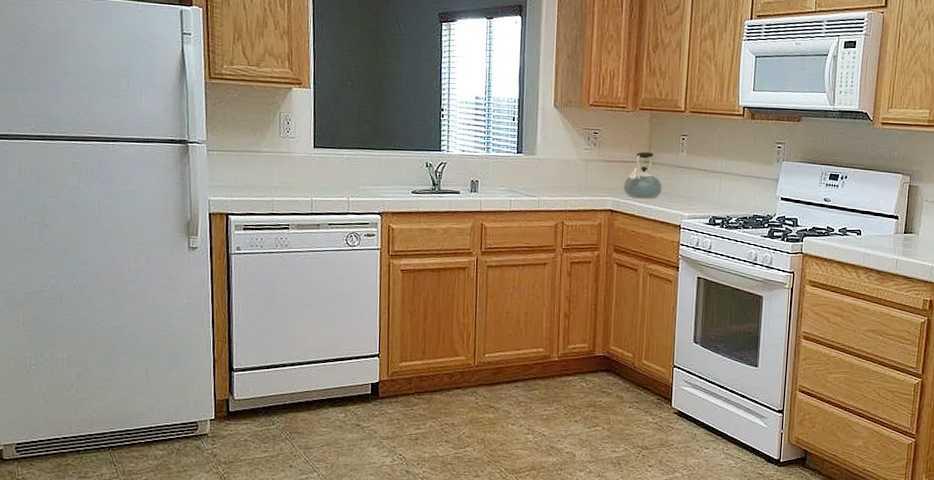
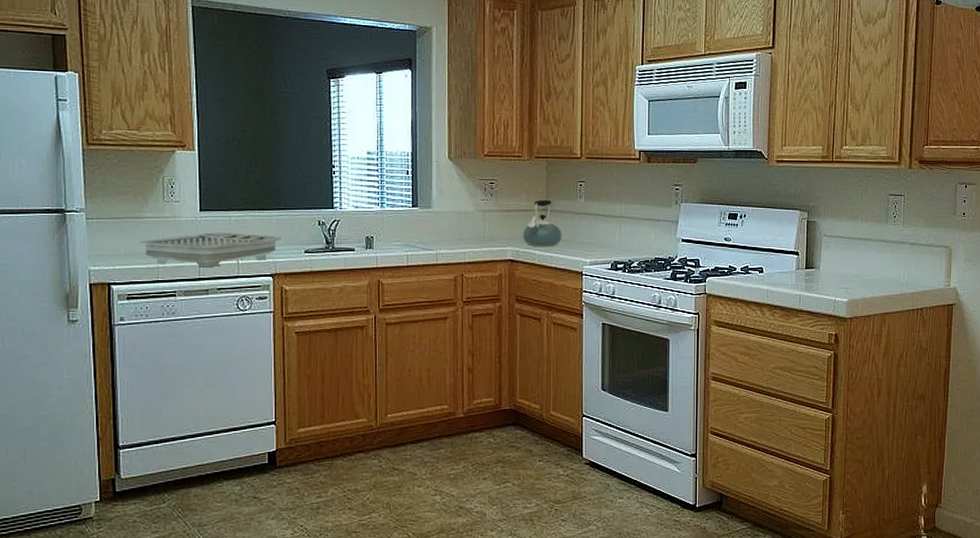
dish rack: none [257,169,390,203] -> present [140,232,281,268]

